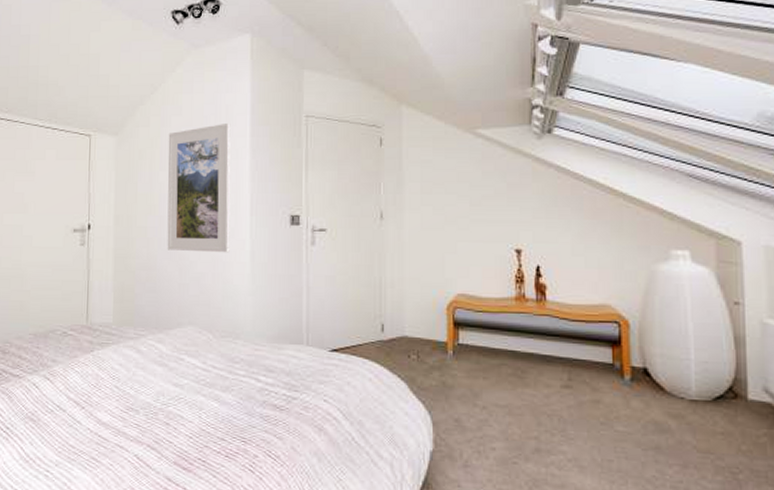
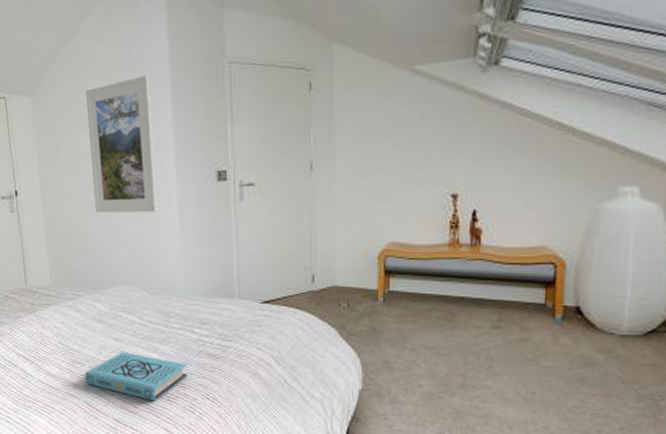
book: none [138,399,249,458] -> present [84,352,187,402]

